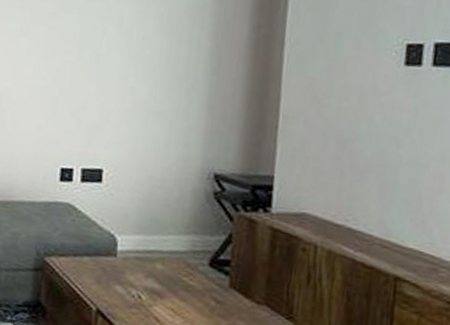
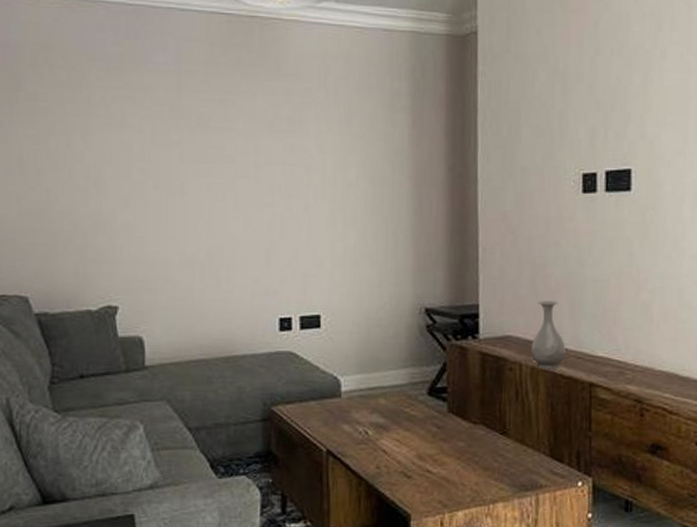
vase: none [329,179,371,257] -> present [531,301,566,369]

